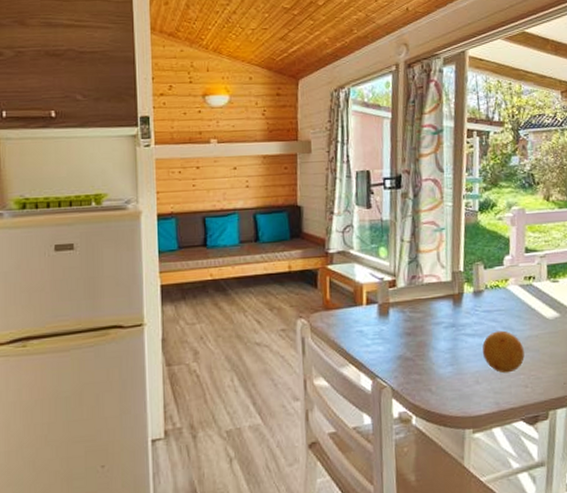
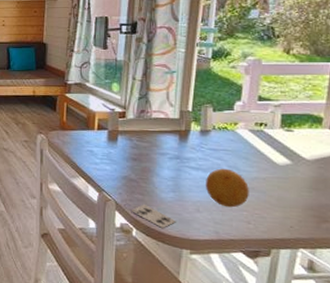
playing card: none [410,385,456,409] -> present [132,204,176,228]

